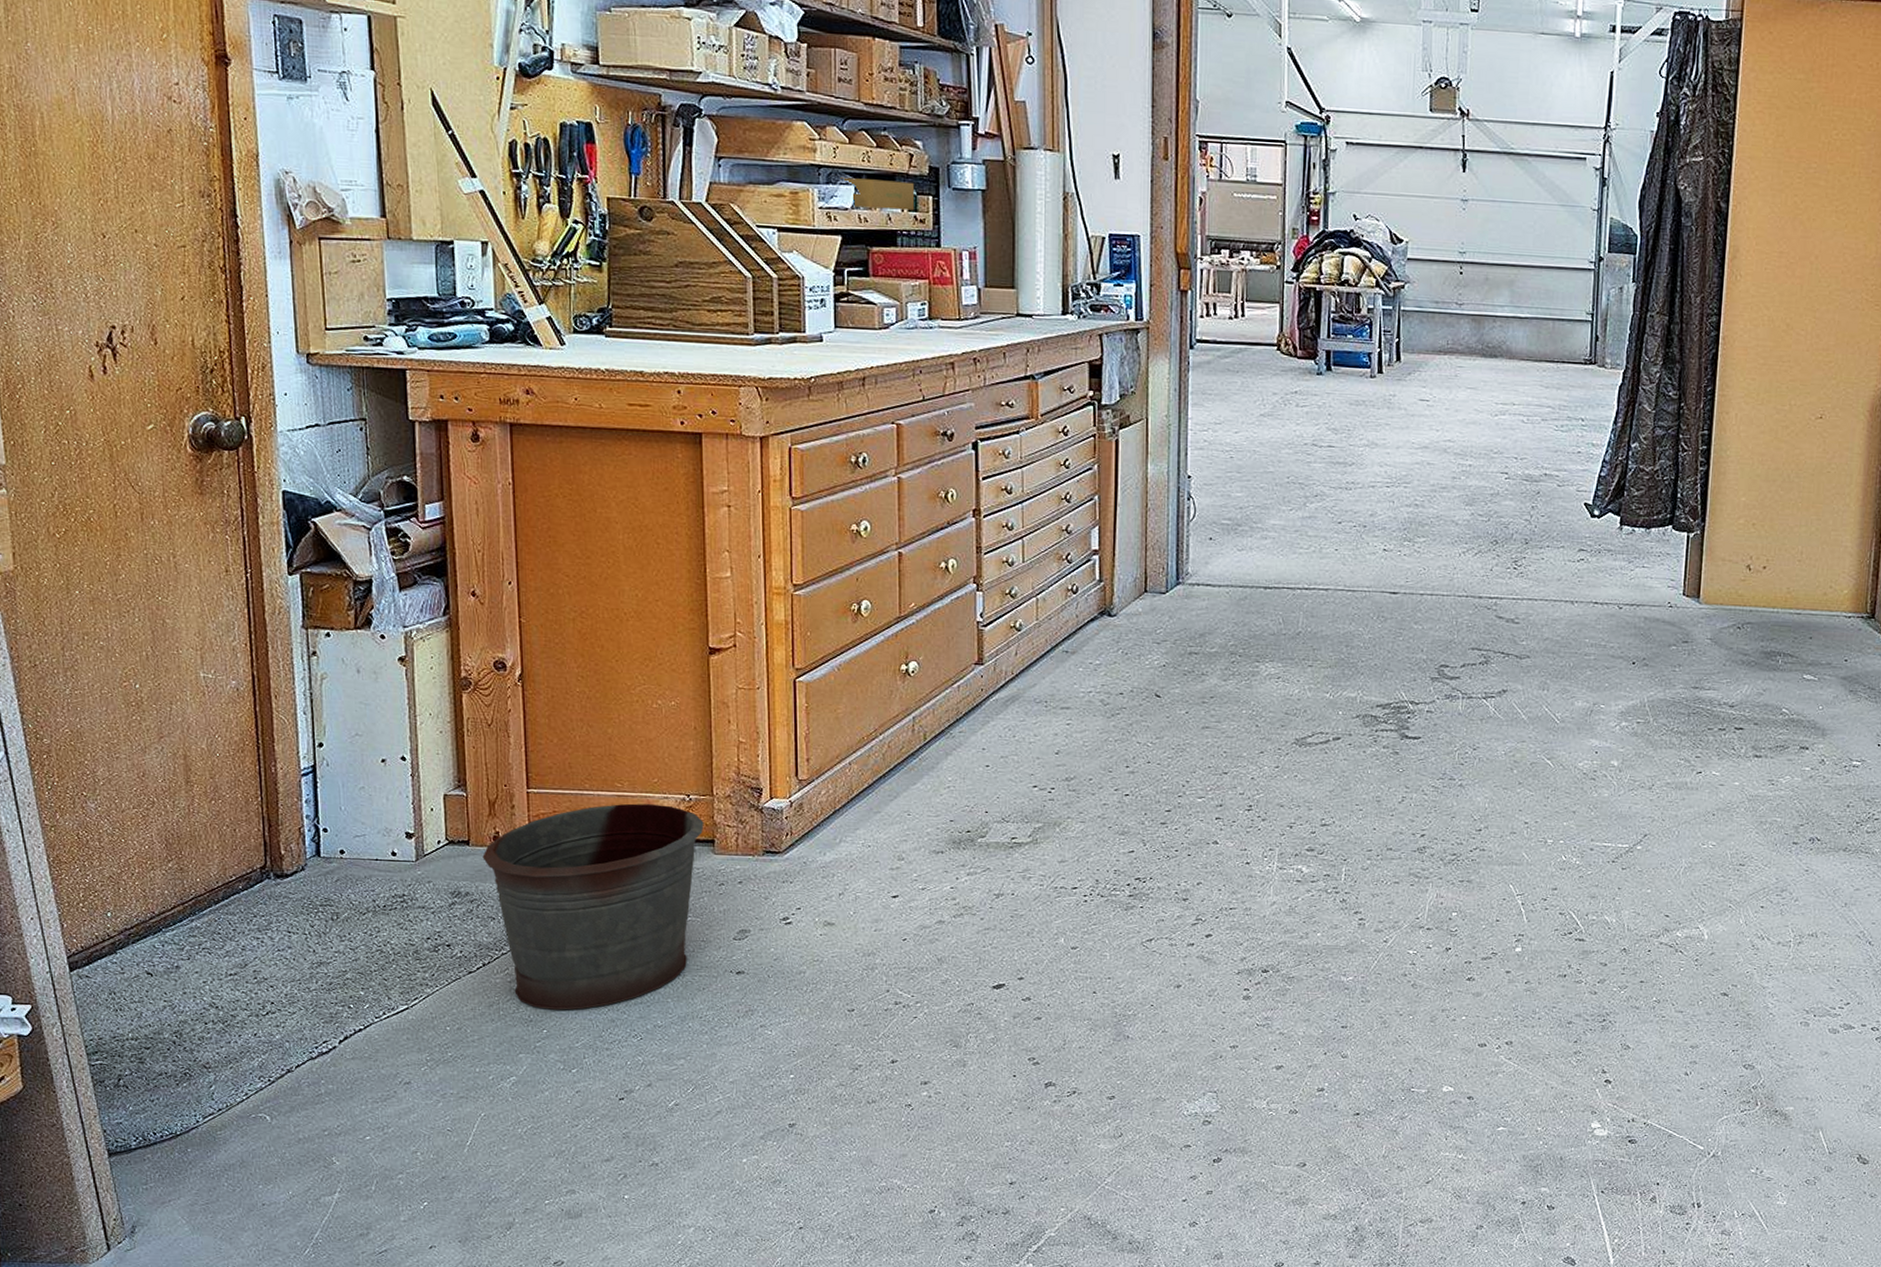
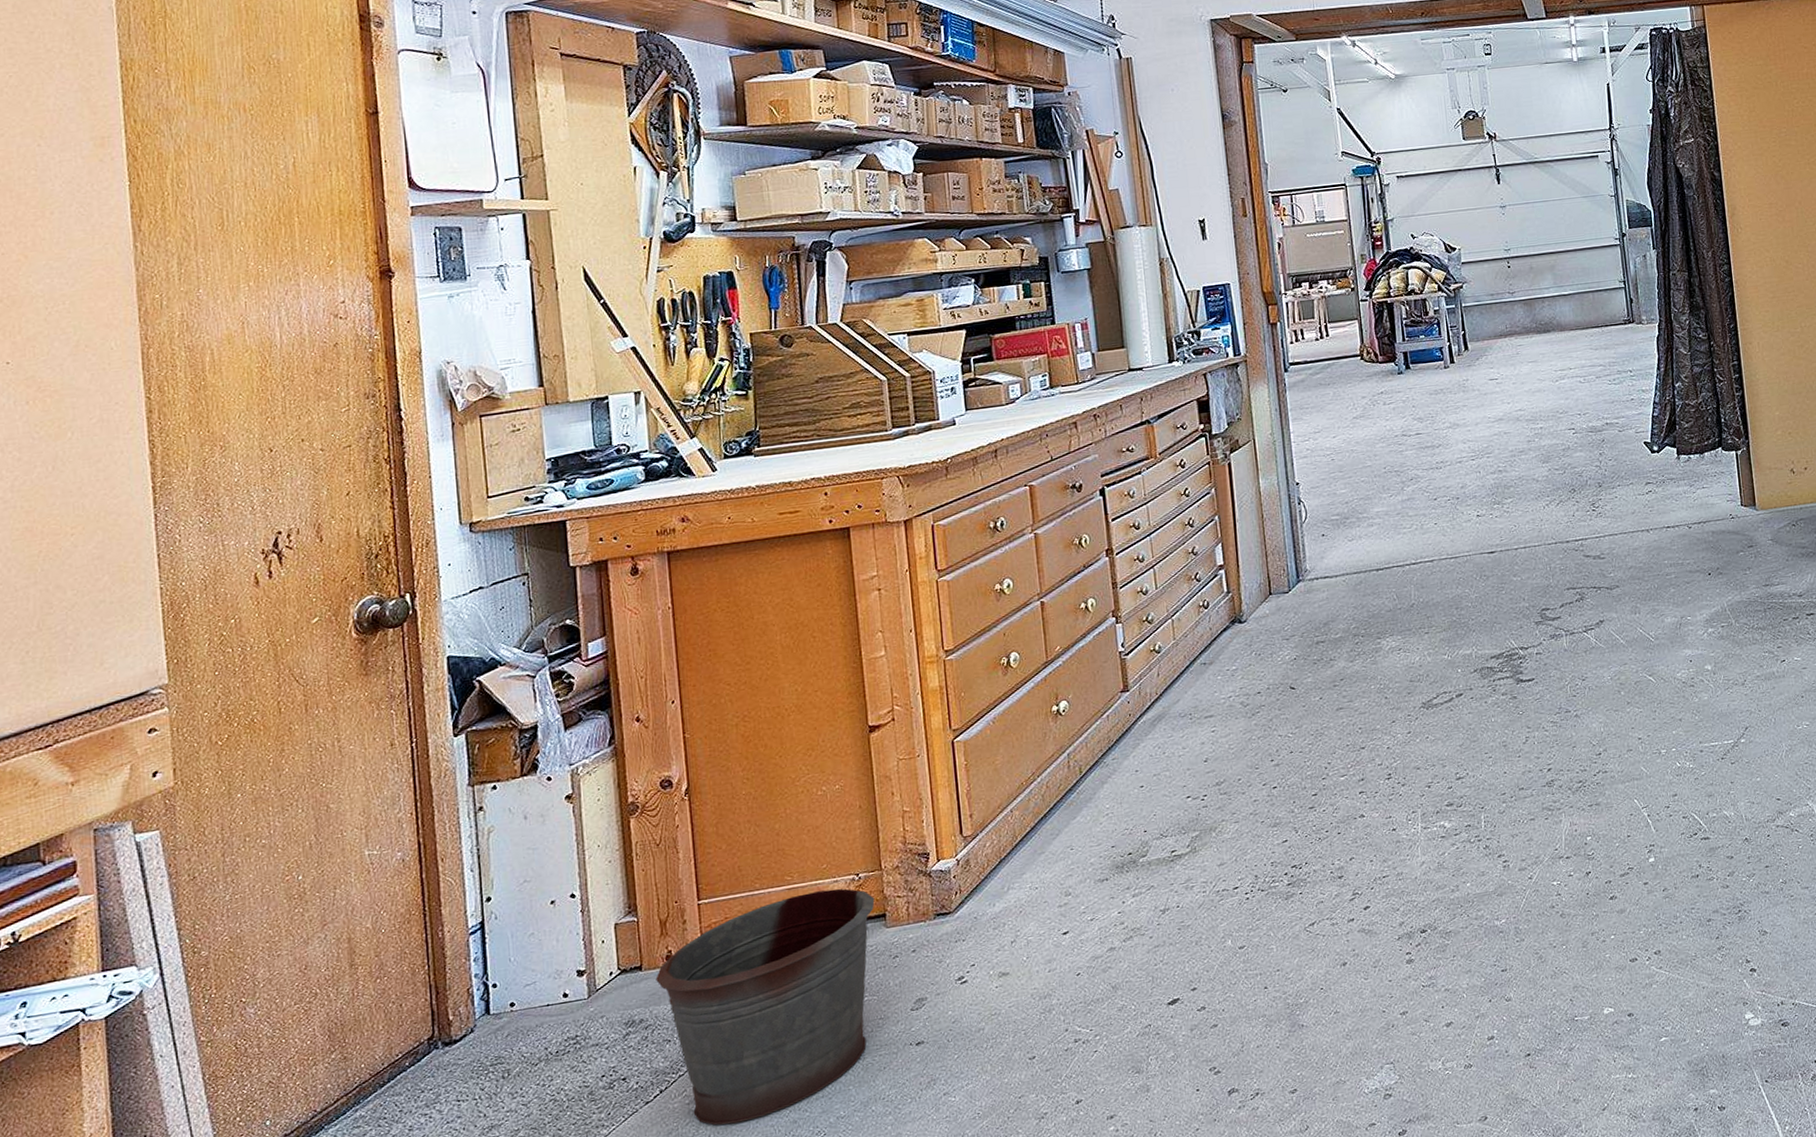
box: present [840,177,914,211] -> none [960,273,1029,303]

